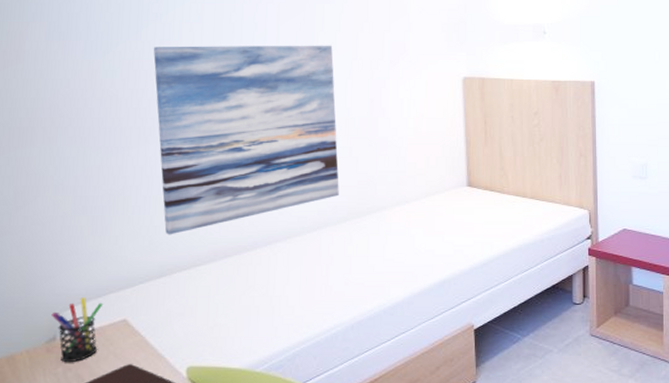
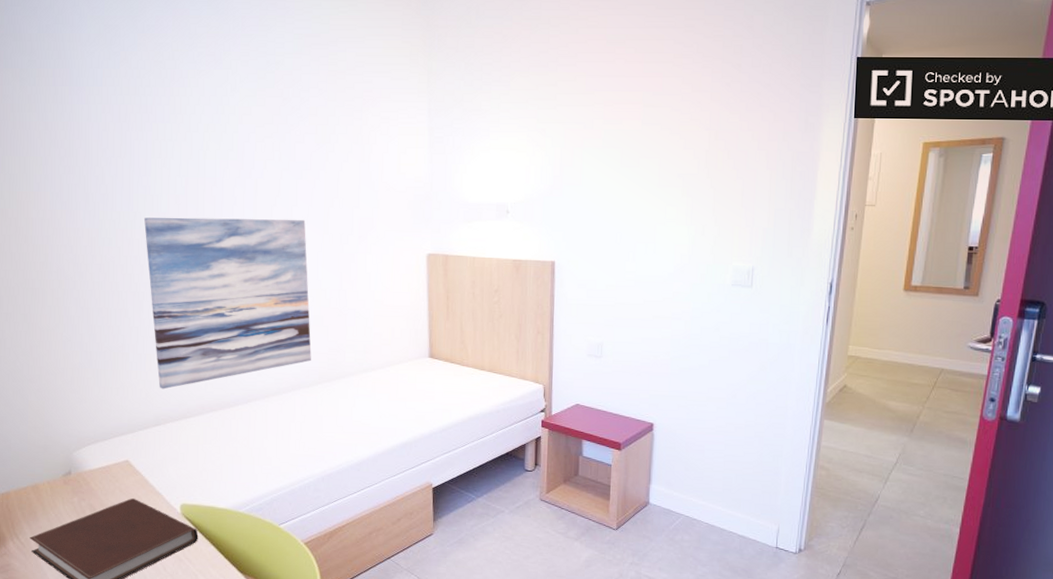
pen holder: present [51,297,104,363] -> none [66,439,109,494]

